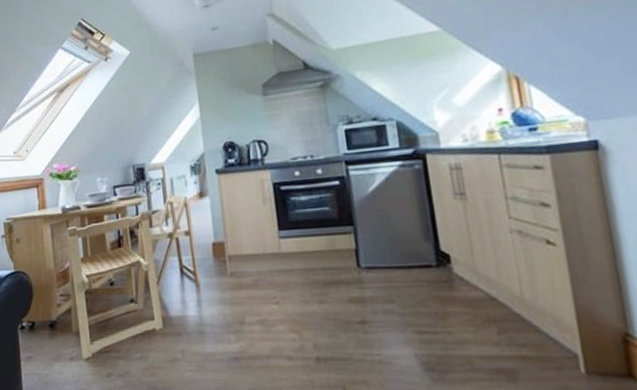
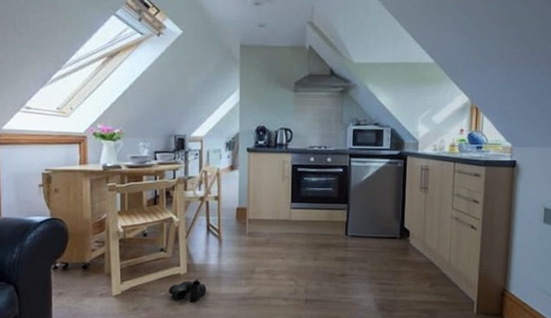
boots: none [143,334,189,364] -> present [168,278,207,302]

